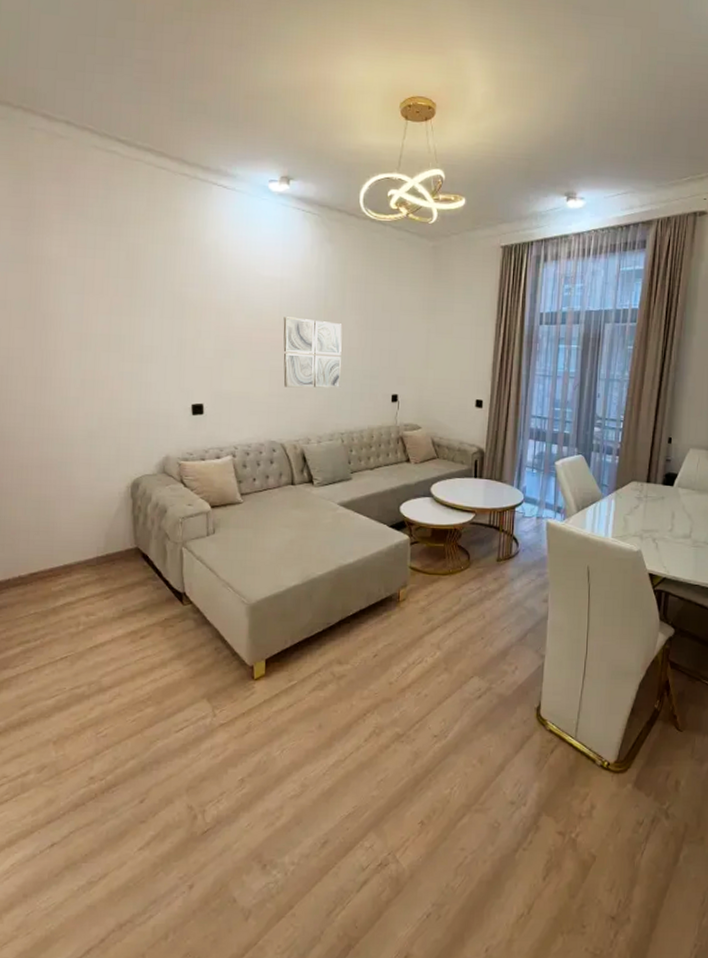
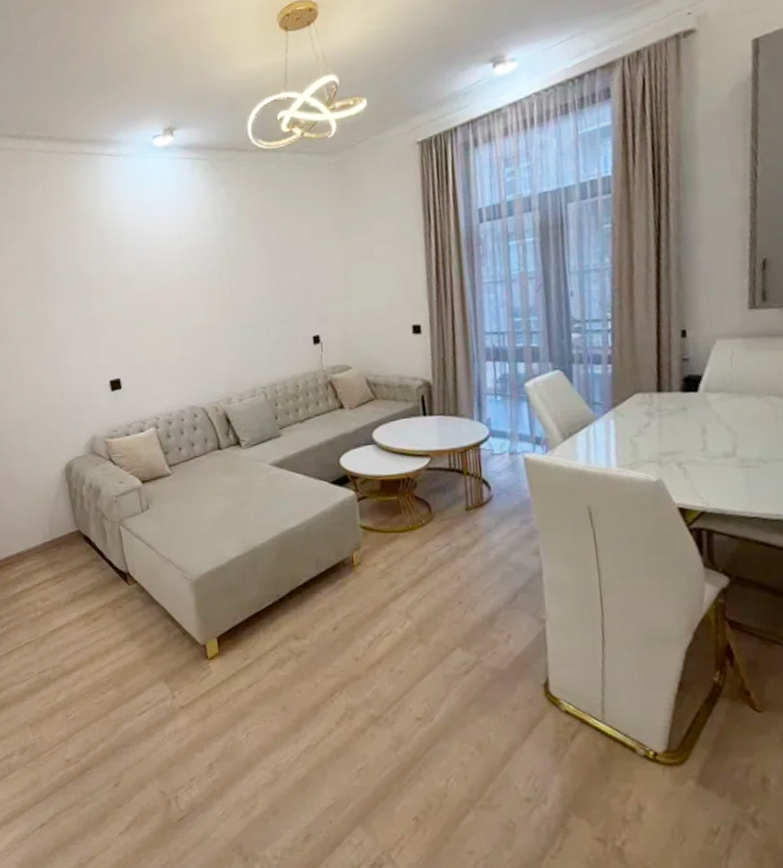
wall art: present [283,316,342,389] -> none [186,269,256,348]

